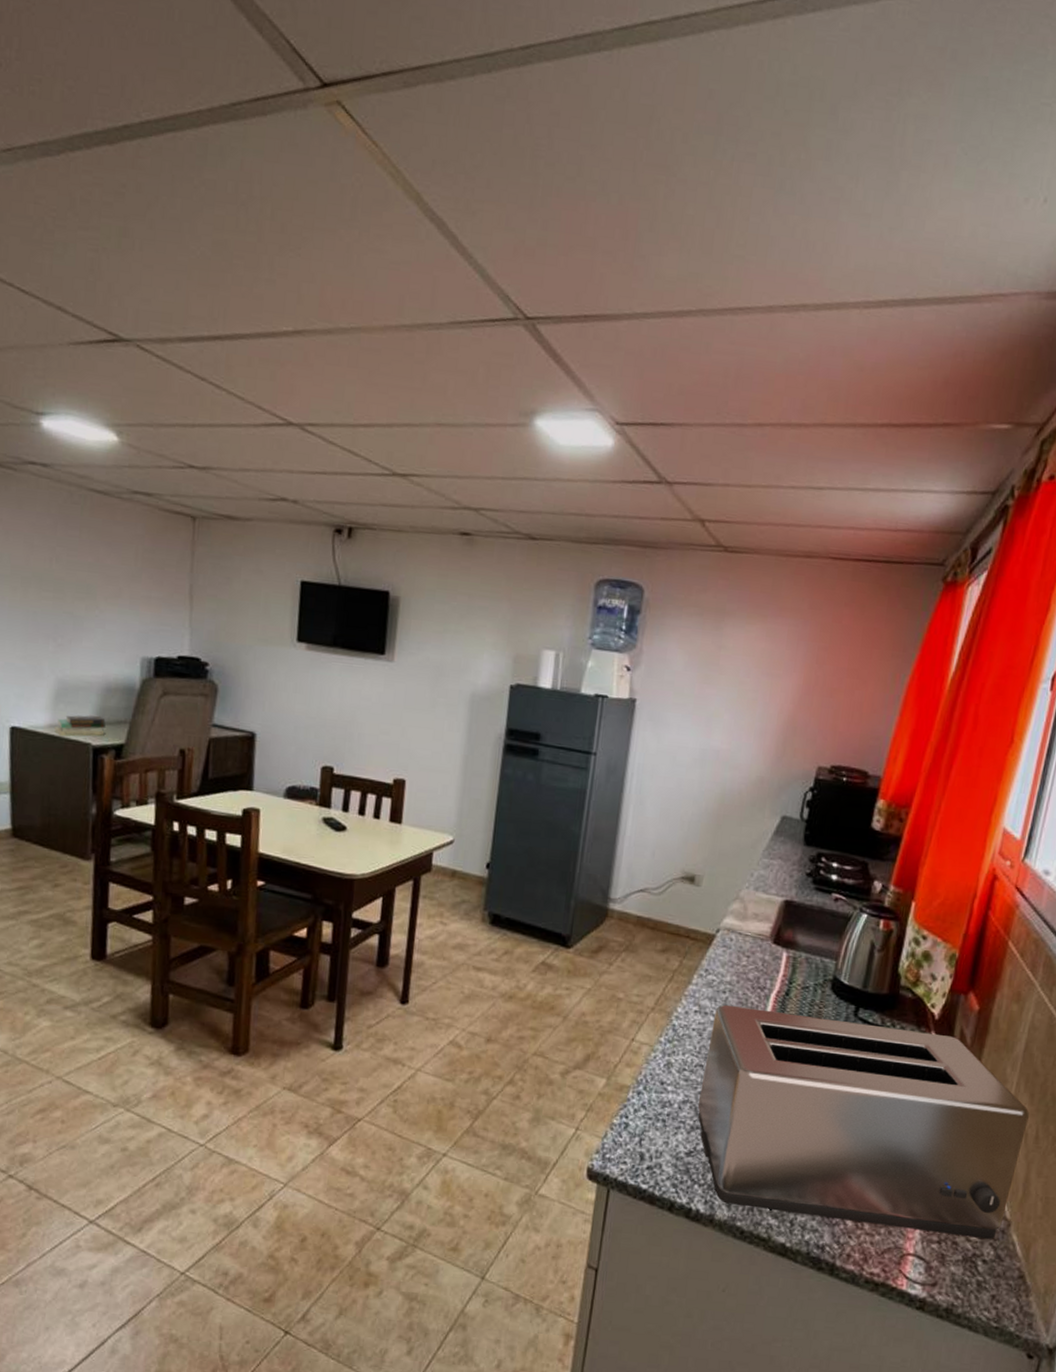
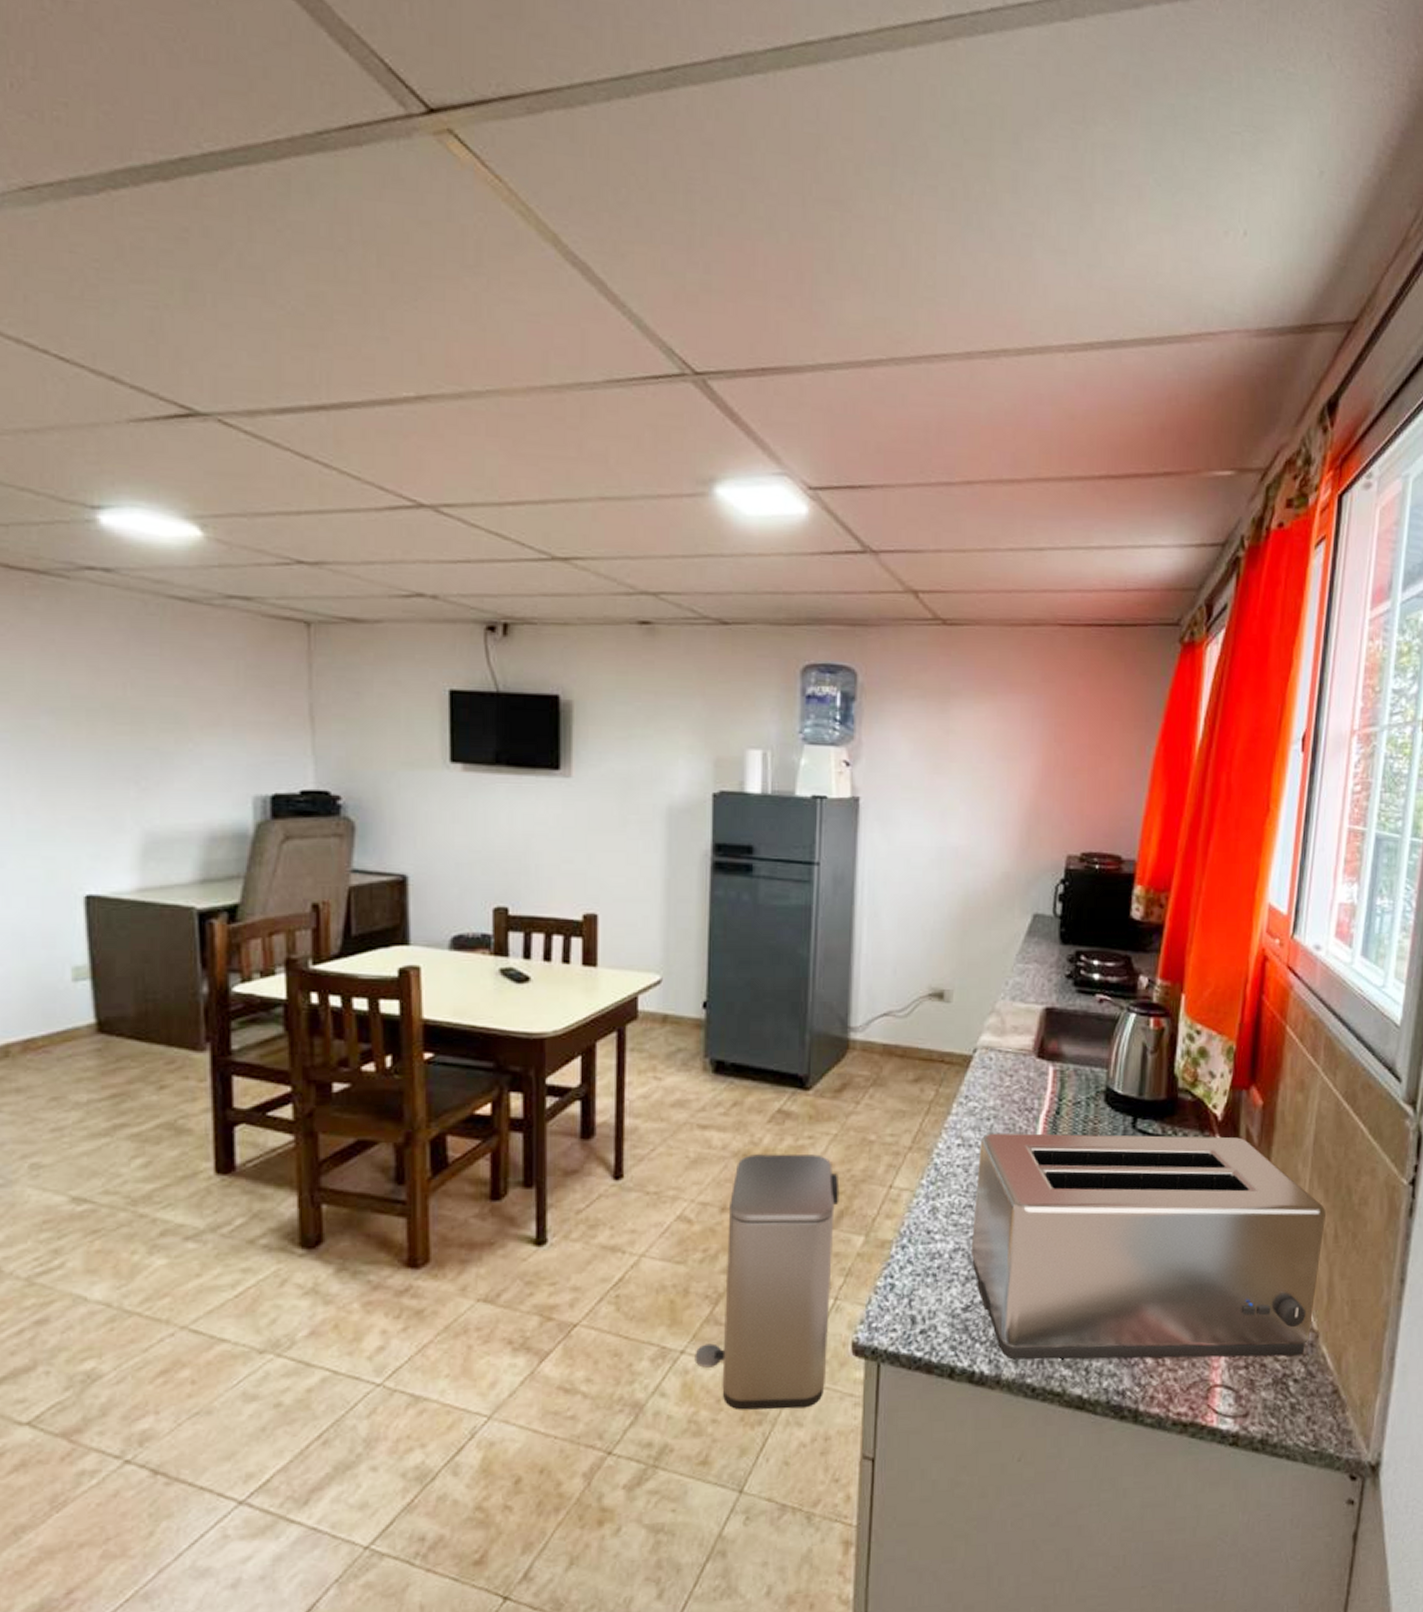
books: present [54,715,106,737] -> none [145,871,212,902]
pedal bin: none [454,997,589,1217] -> present [694,1154,840,1410]

